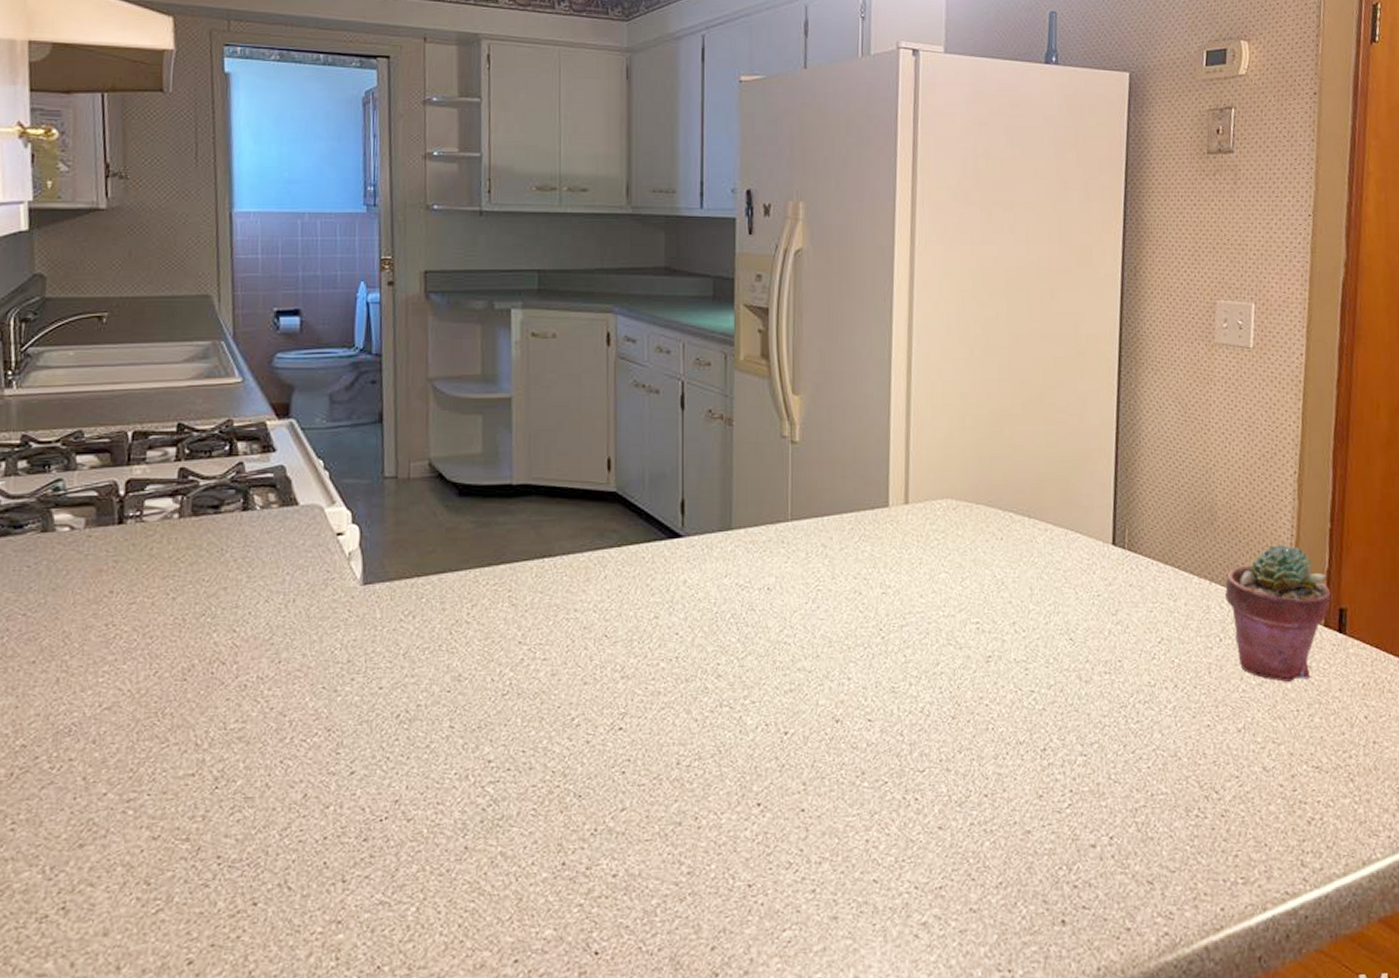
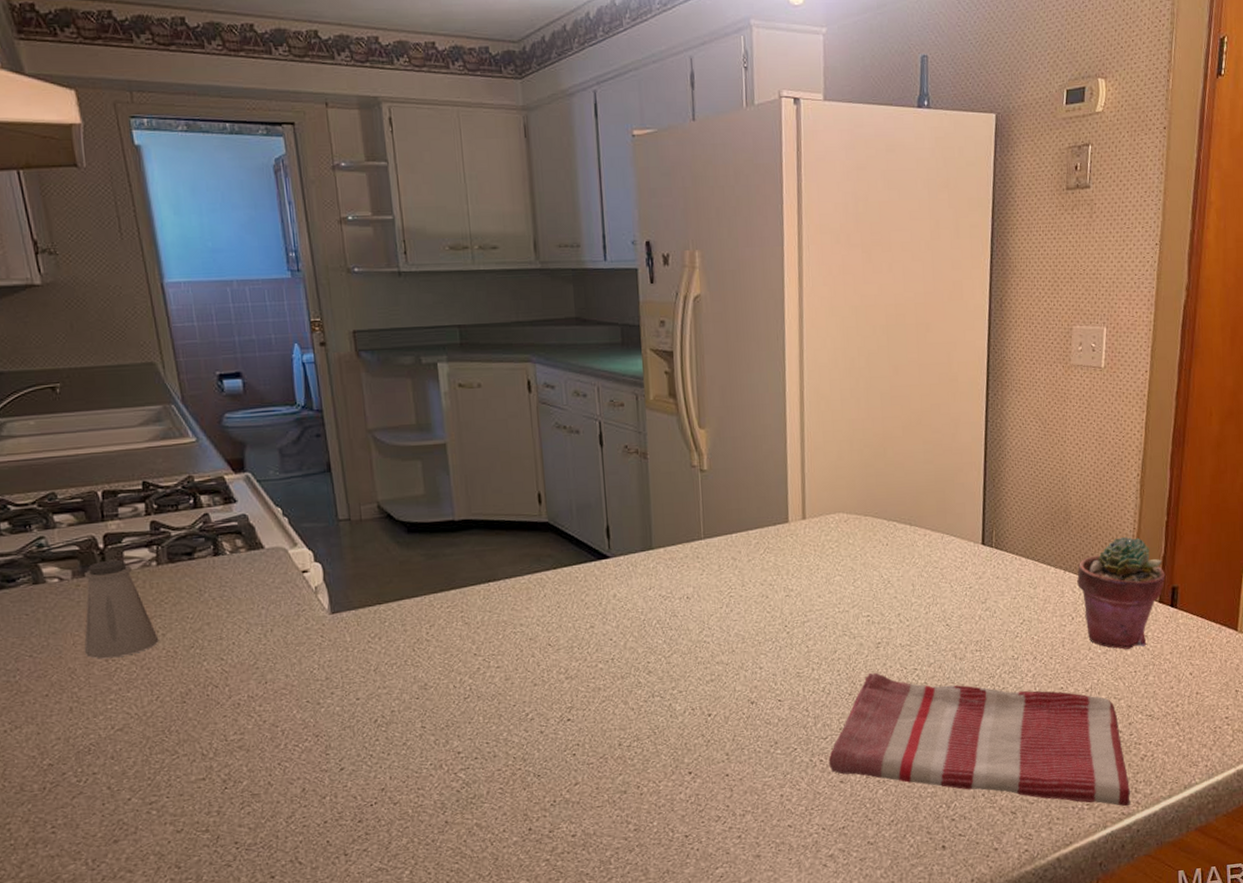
saltshaker: none [83,509,168,623] -> present [83,559,159,659]
dish towel: none [925,692,1296,884] -> present [828,672,1131,807]

